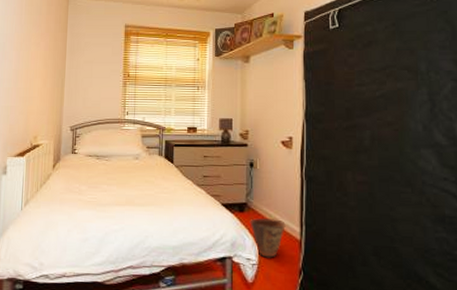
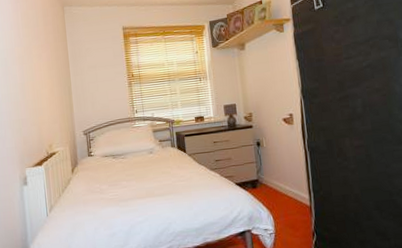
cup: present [250,218,286,258] -> none [263,190,296,226]

